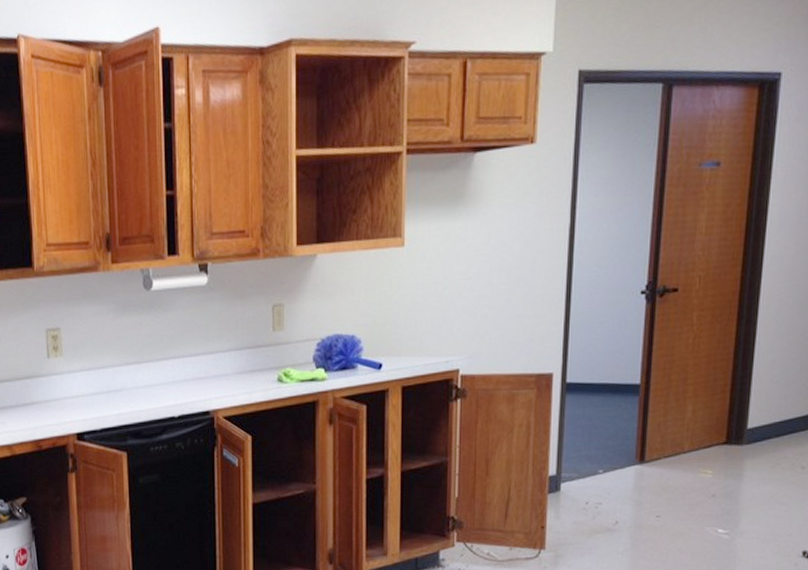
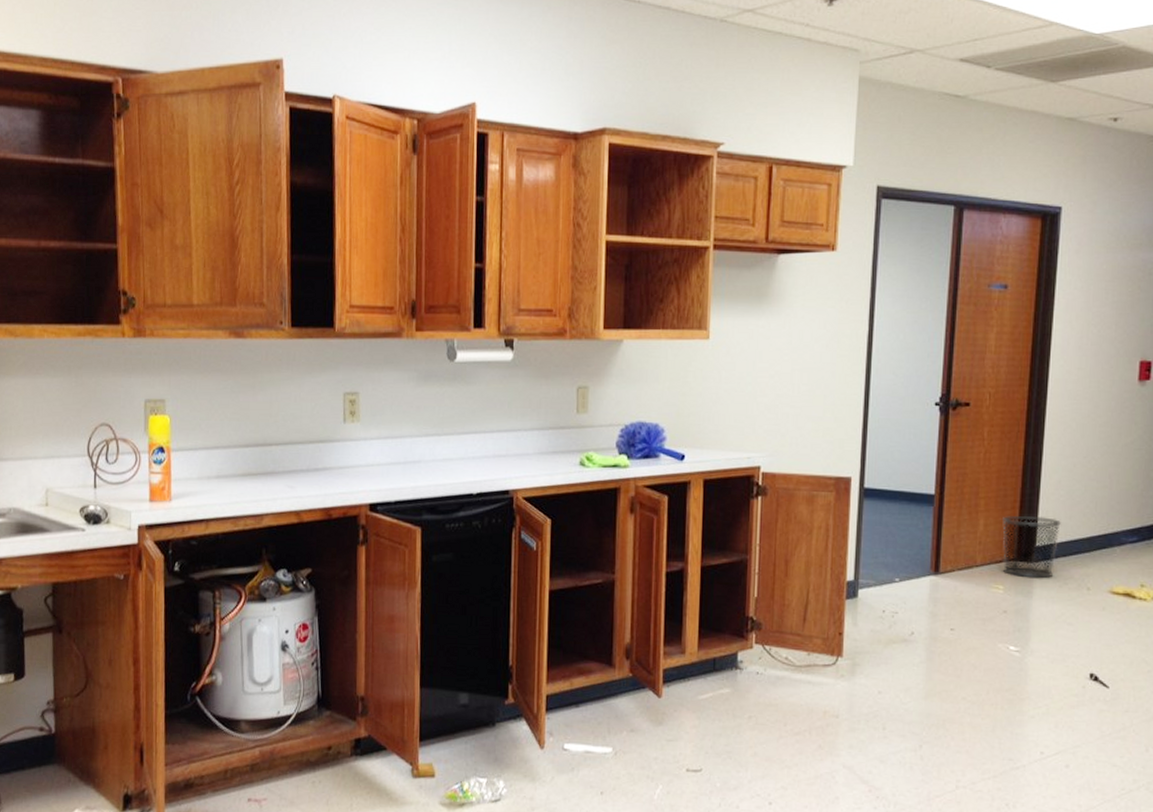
waste bin: none [711,399,775,460] -> present [1001,516,1061,578]

